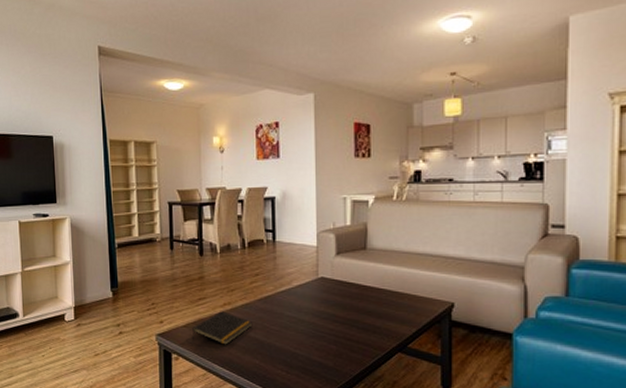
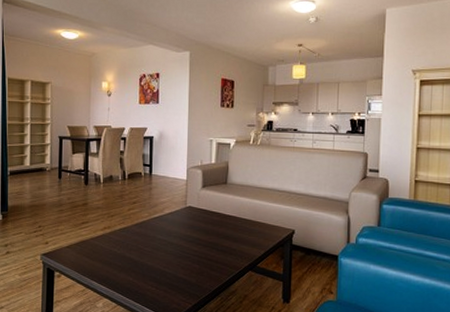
notepad: present [192,311,253,345] -> none [74,234,129,264]

